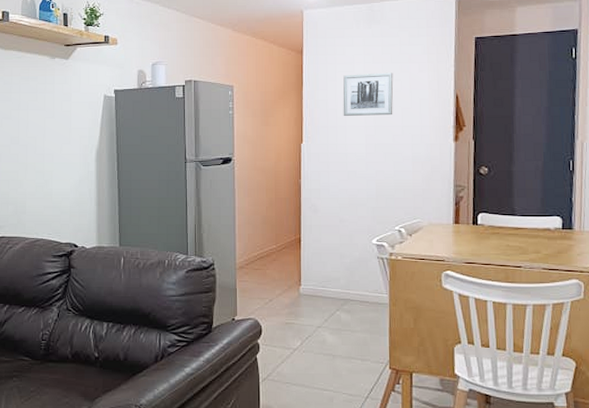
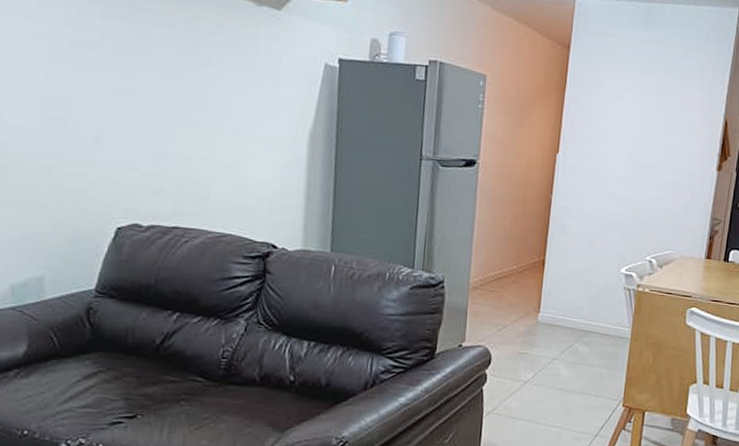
wall art: present [343,72,394,116] -> none [606,81,665,134]

